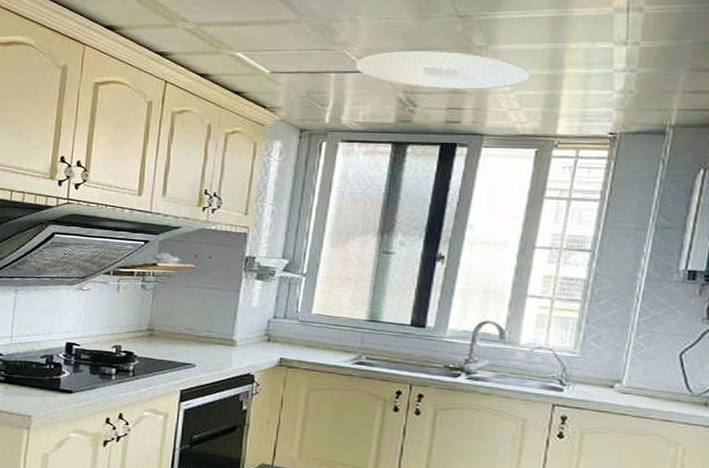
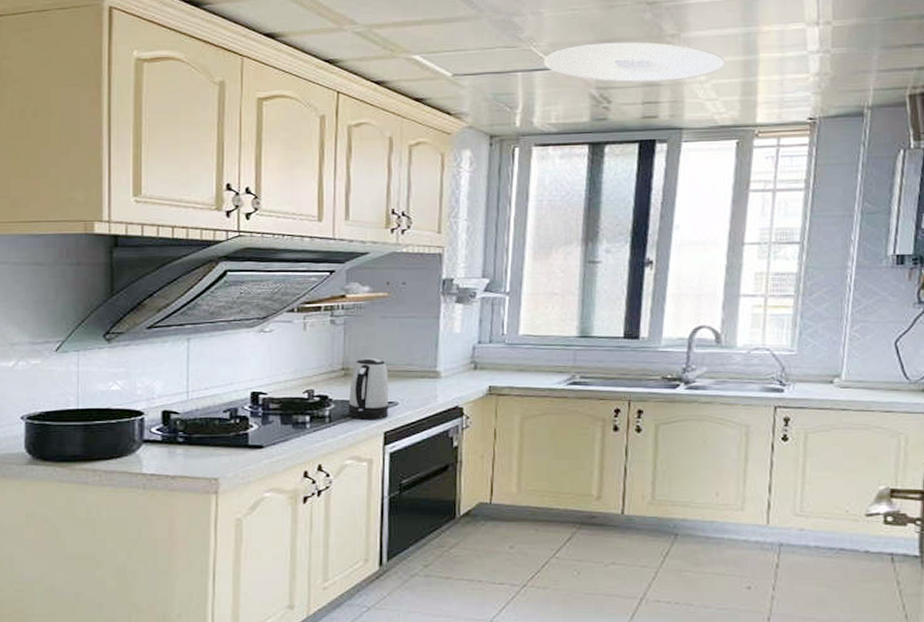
kettle: none [150,322,189,378] -> present [348,358,389,419]

